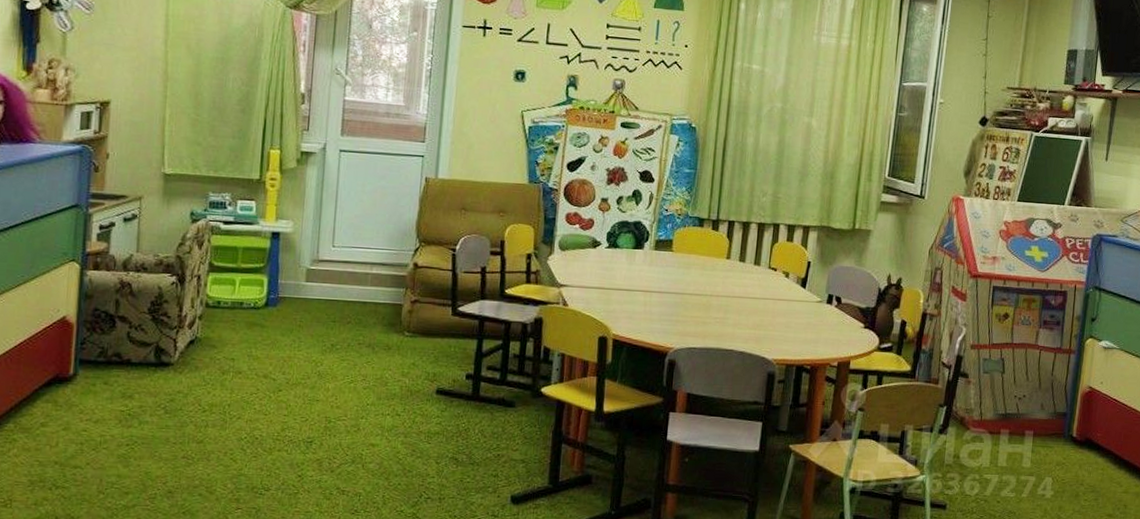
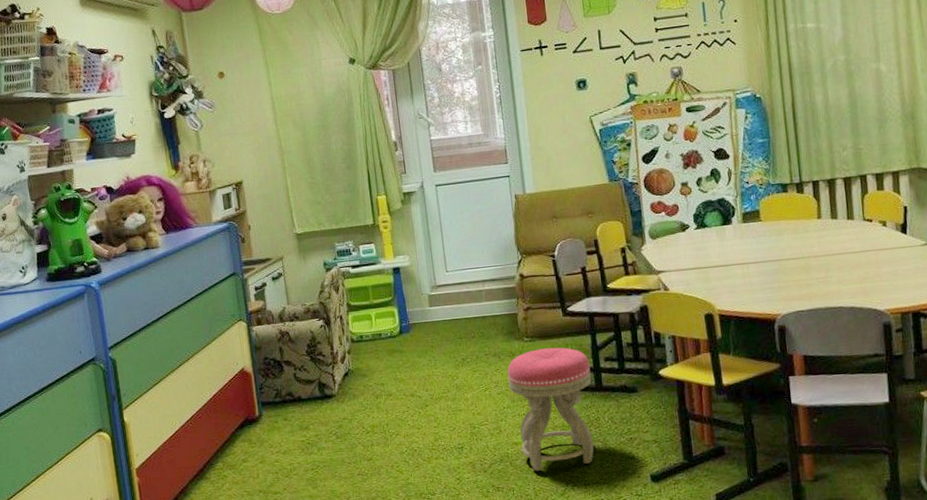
stool: none [377,346,470,478] -> present [507,347,594,471]

